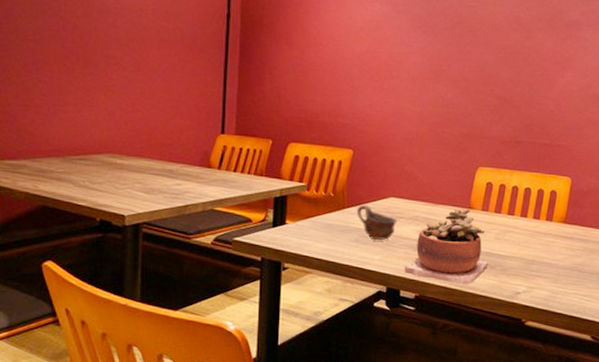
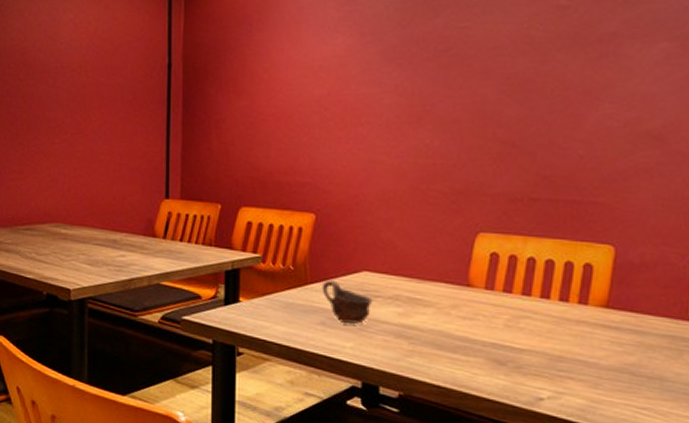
succulent plant: present [404,209,489,285] -> none [383,287,497,385]

